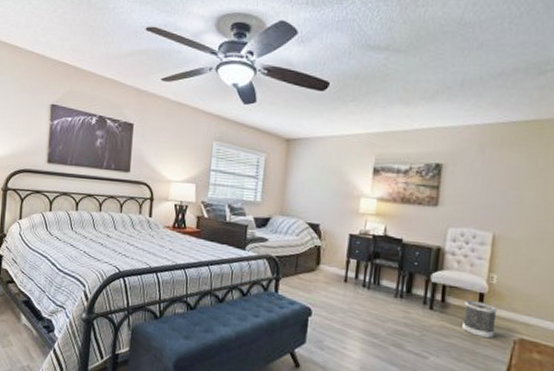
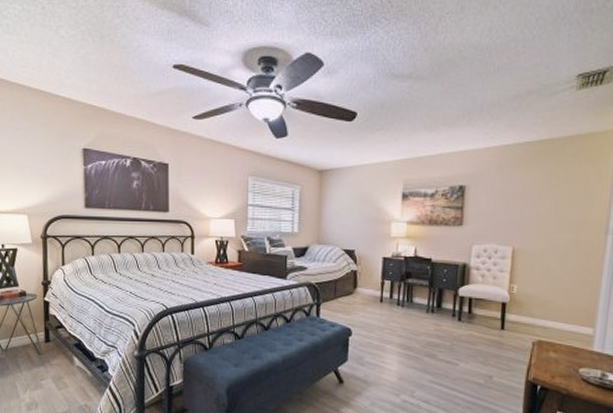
wastebasket: present [462,300,498,339] -> none [487,310,518,343]

